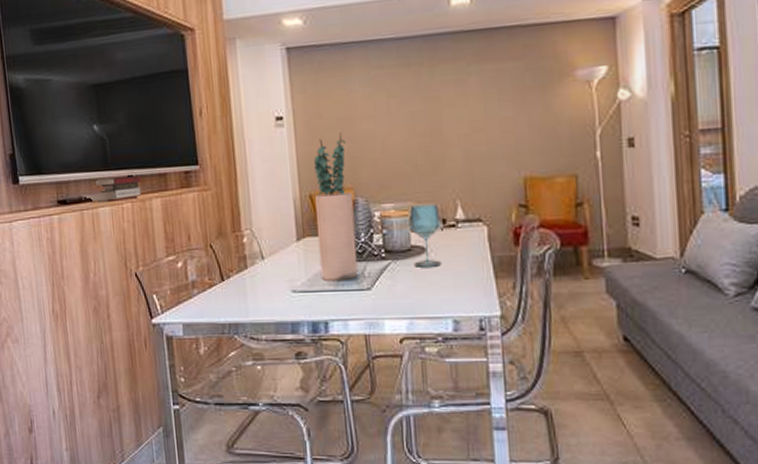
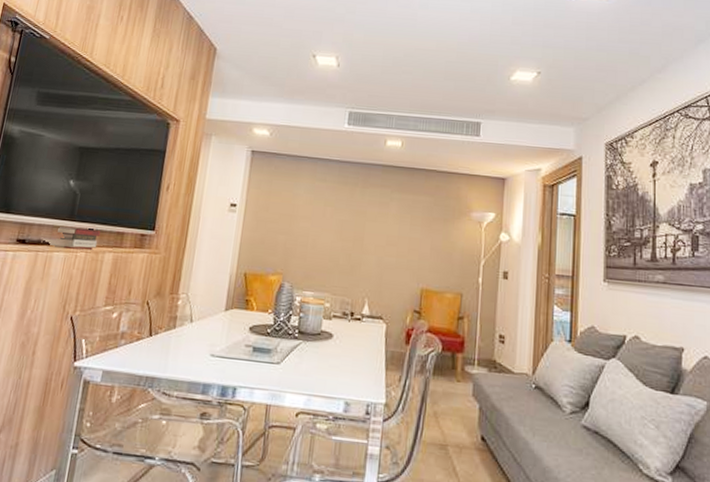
vase: present [314,132,359,282] -> none [239,226,284,354]
wine glass: present [407,203,443,267] -> none [320,296,351,352]

